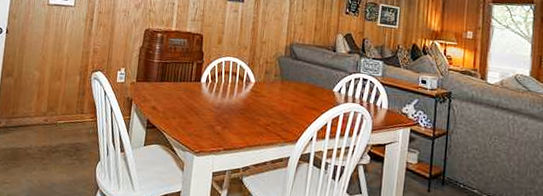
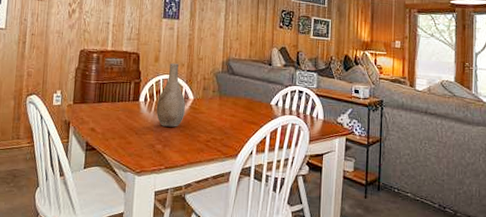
vase: none [217,45,247,110] -> present [156,63,185,127]

